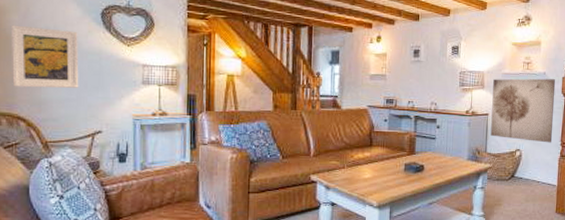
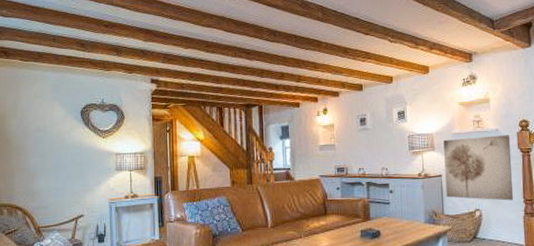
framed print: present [10,25,79,88] -> none [10,128,64,181]

